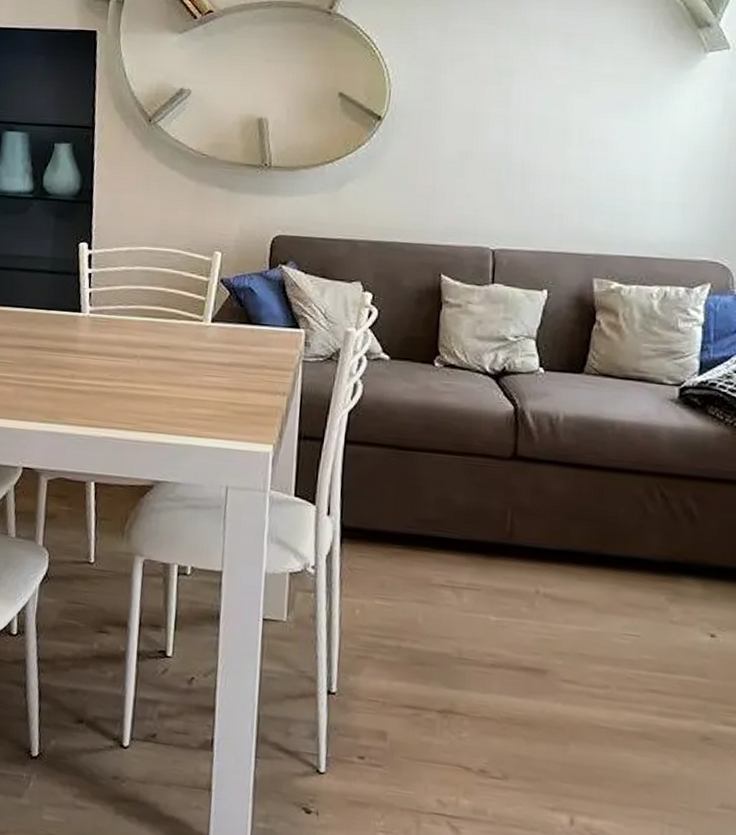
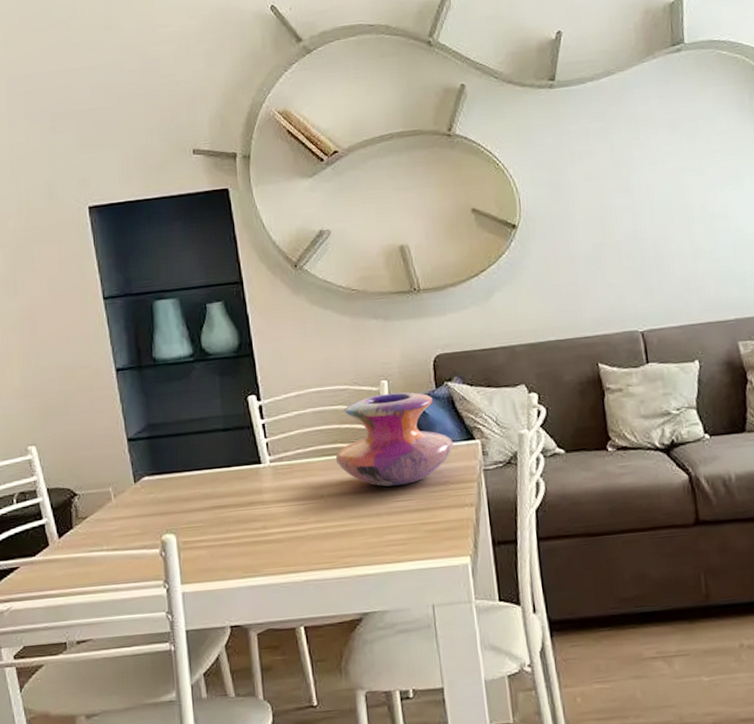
decorative vase: none [155,265,277,361] -> present [335,392,454,487]

